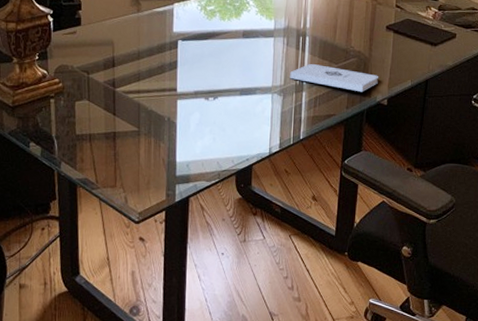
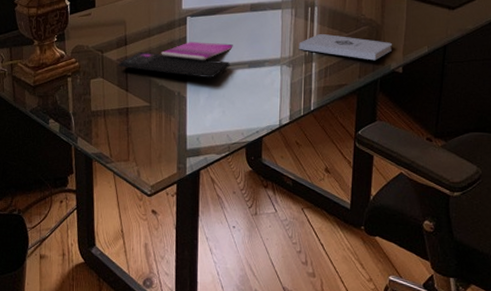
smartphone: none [105,66,225,105] -> present [118,42,233,79]

